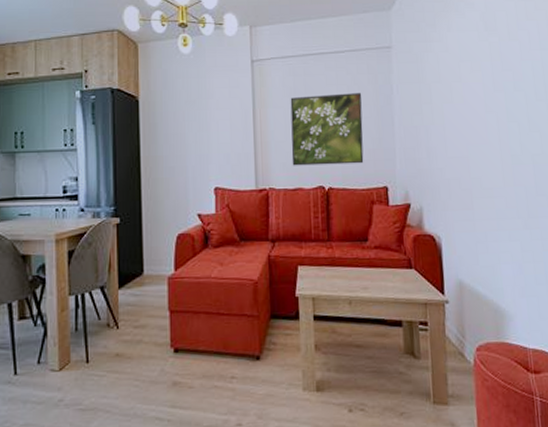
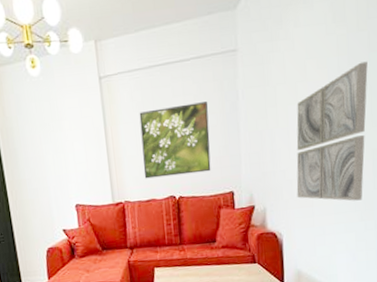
wall art: none [452,68,525,207] -> present [296,61,368,201]

